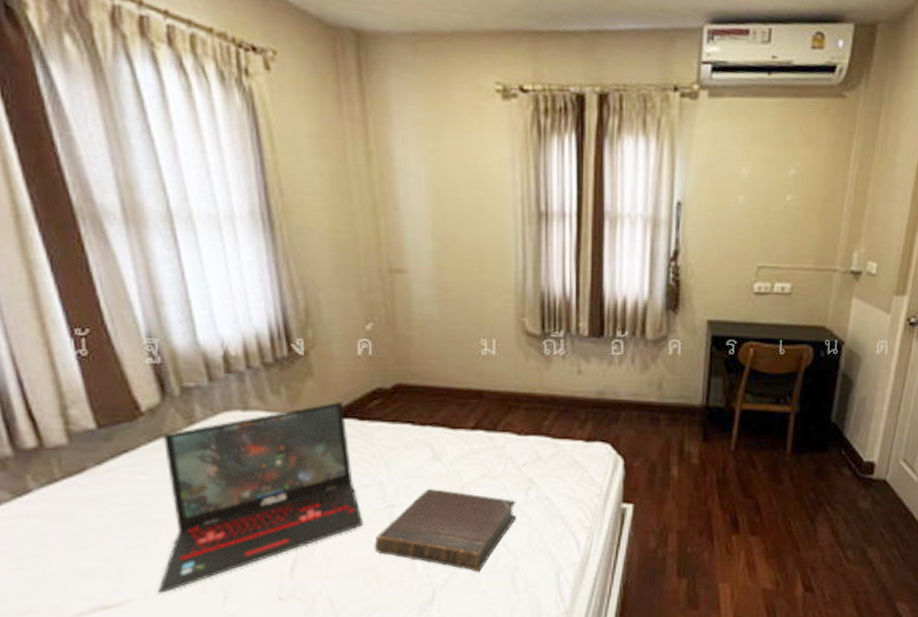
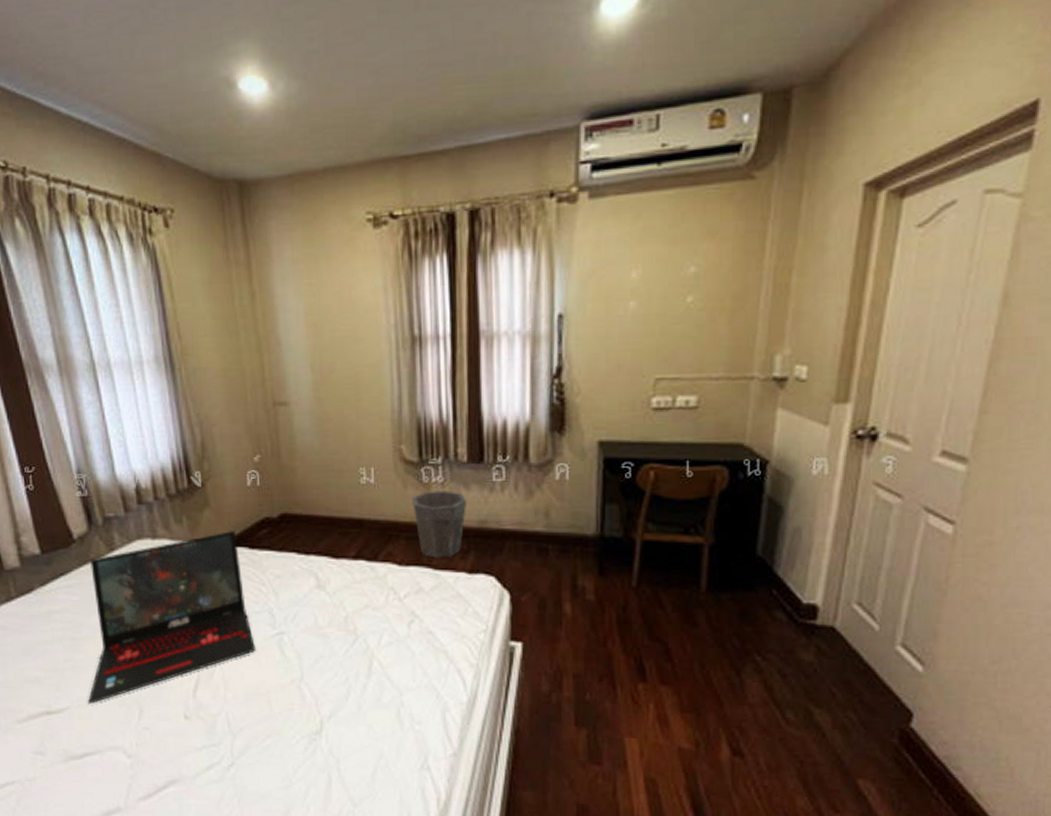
book: present [374,489,516,572] -> none [266,618,400,705]
waste bin: none [533,363,586,428] -> present [412,490,466,558]

